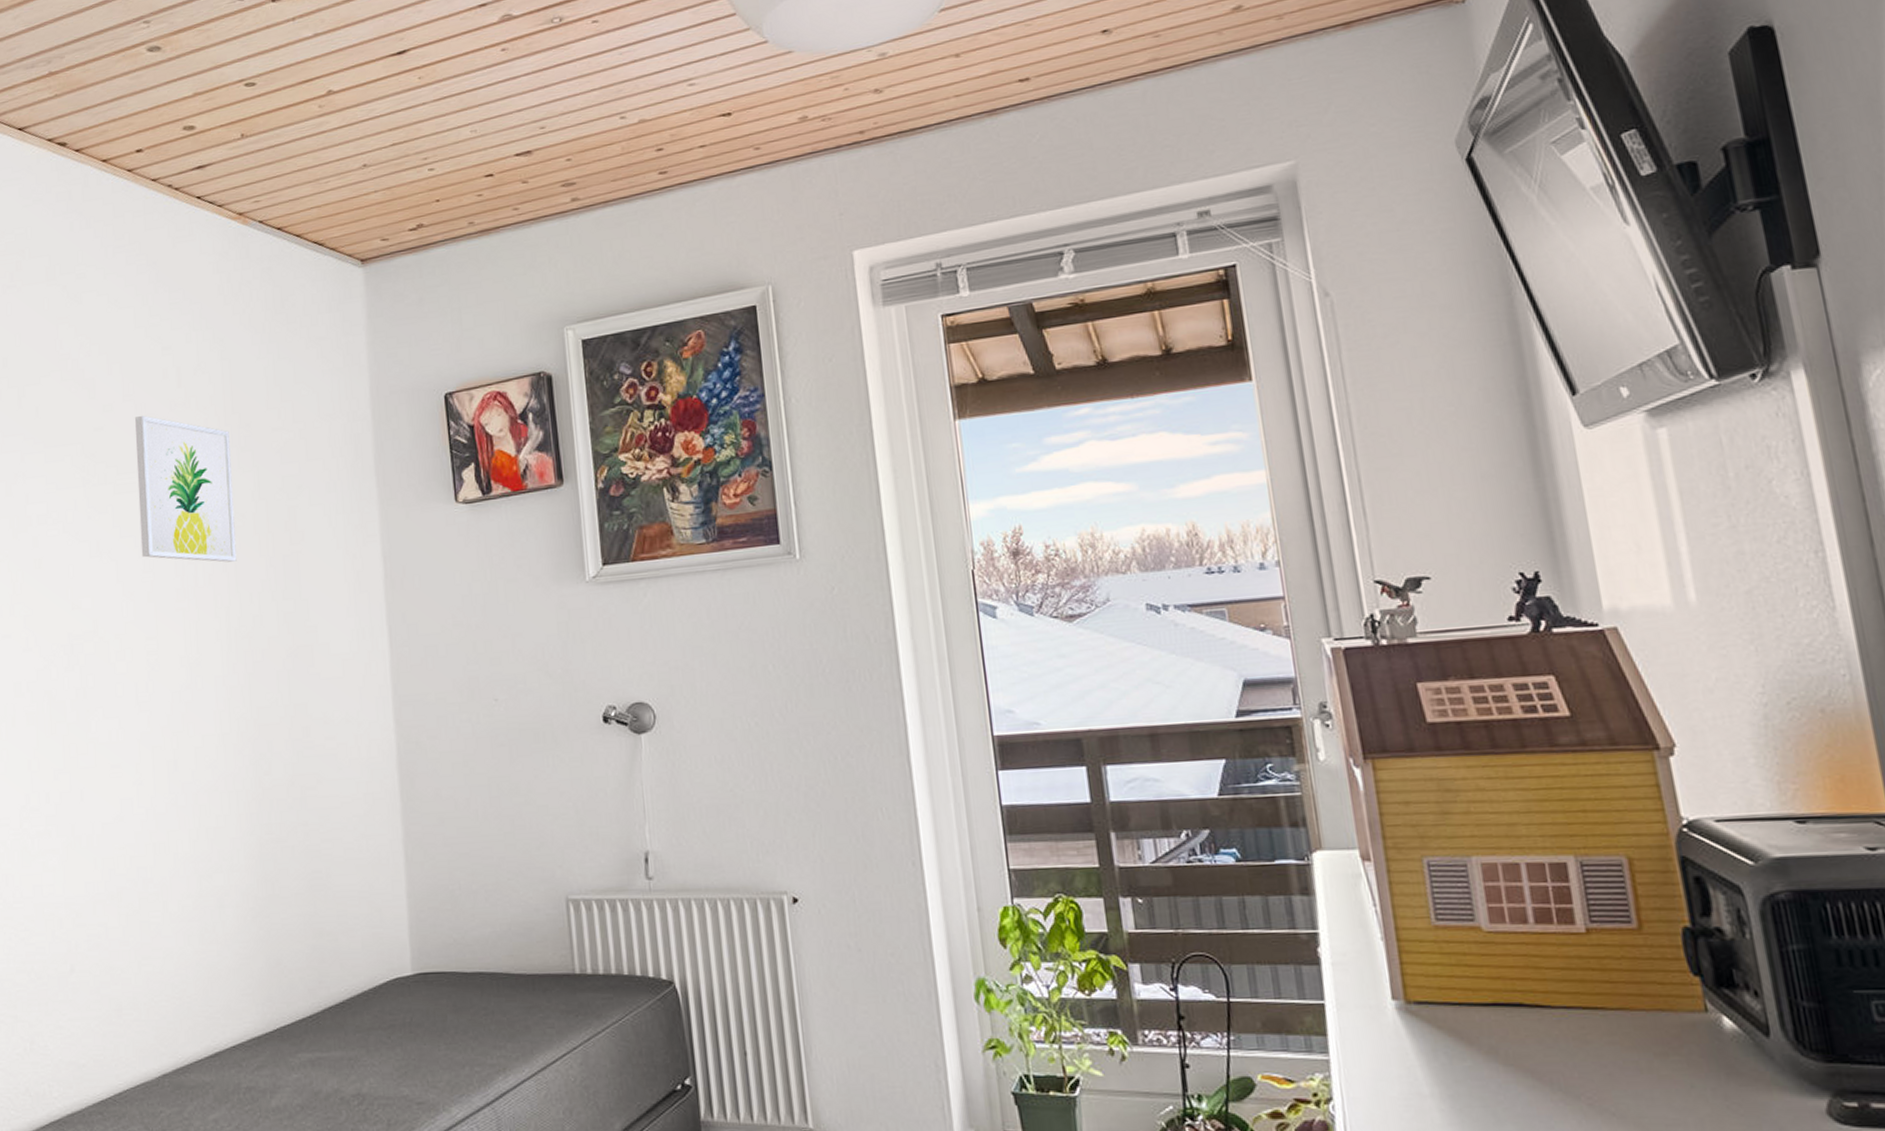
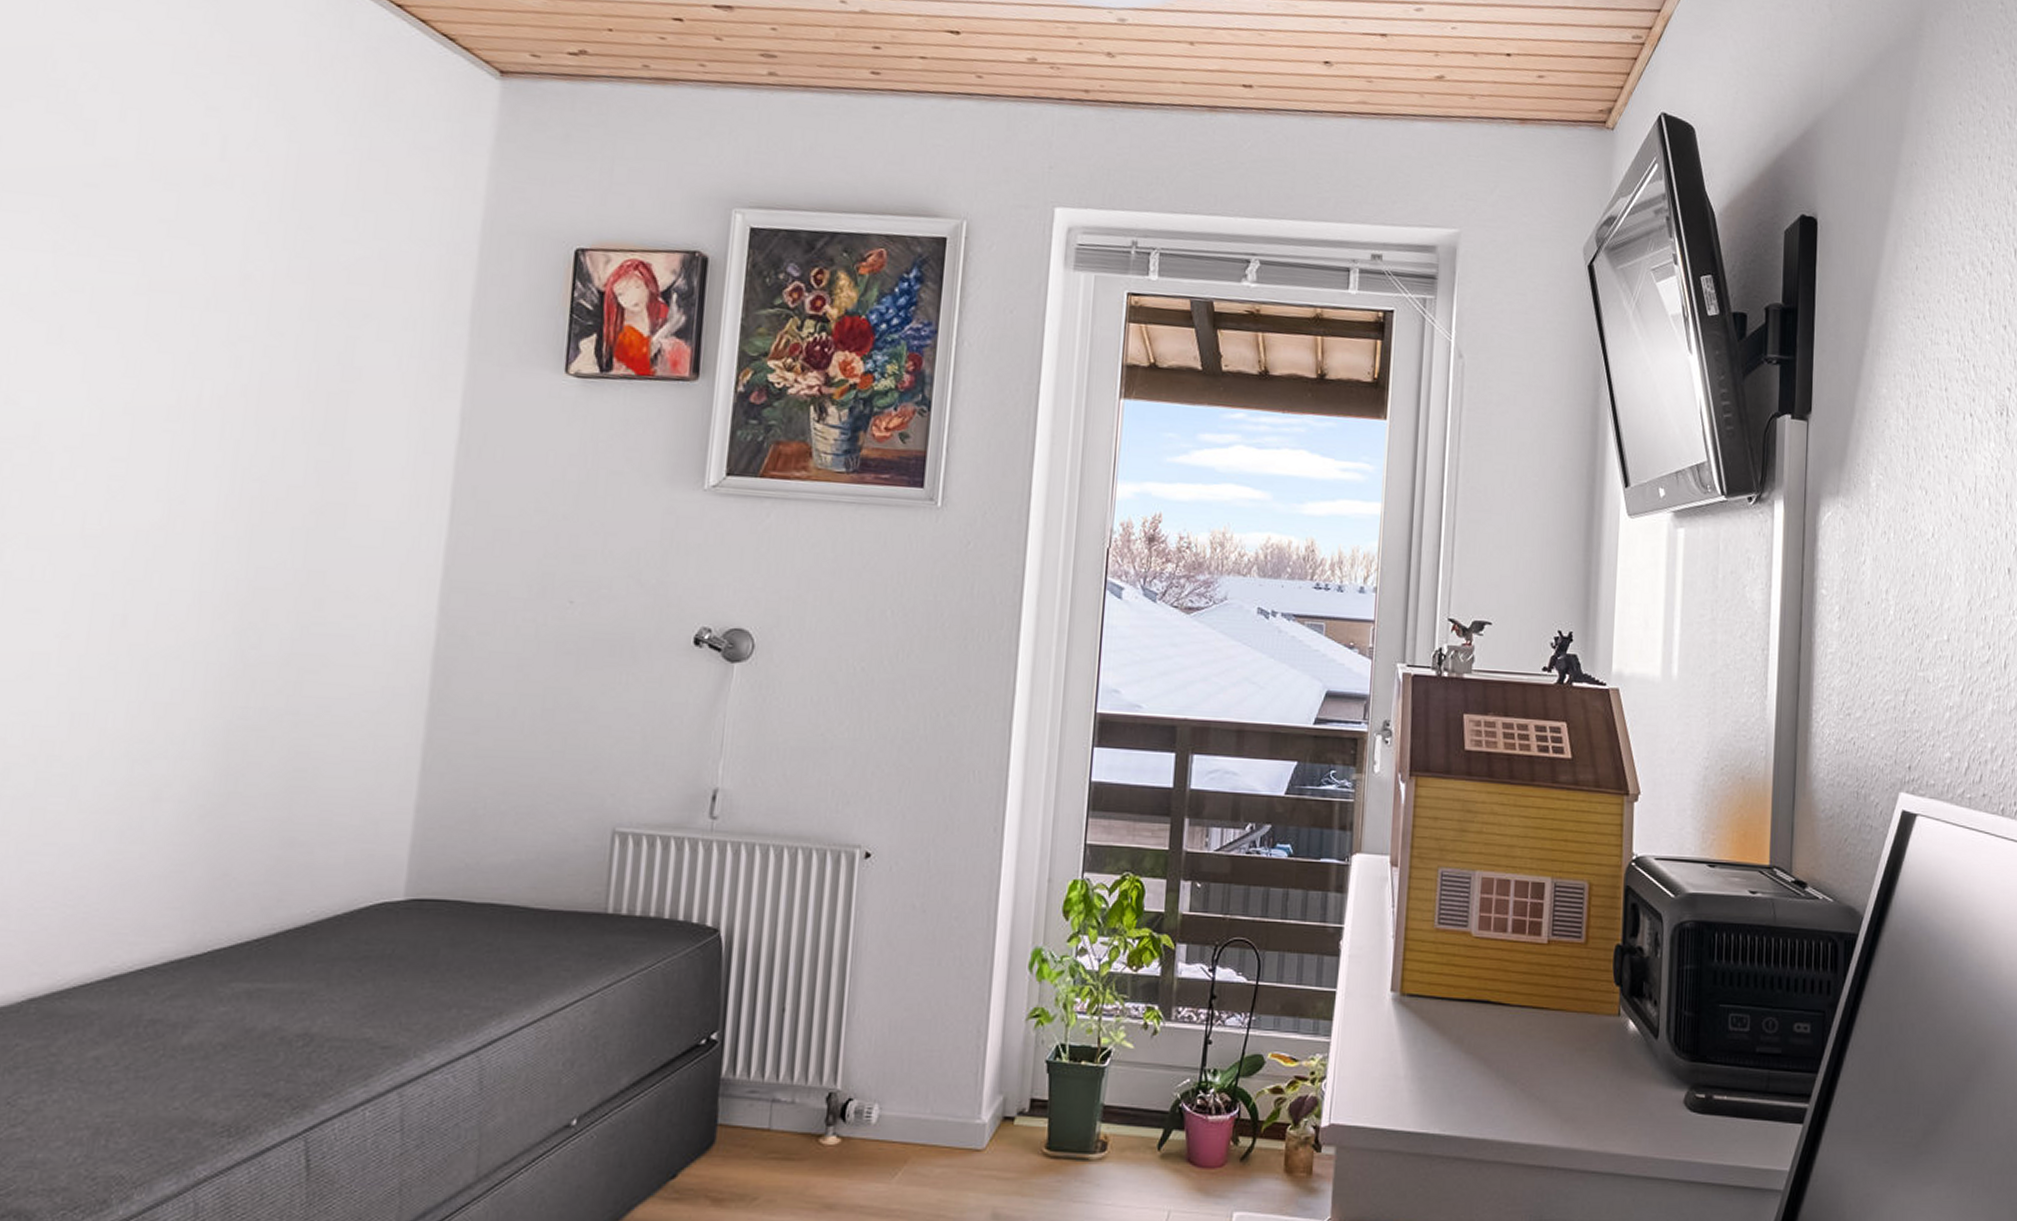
wall art: present [134,415,237,563] -> none [124,182,282,387]

